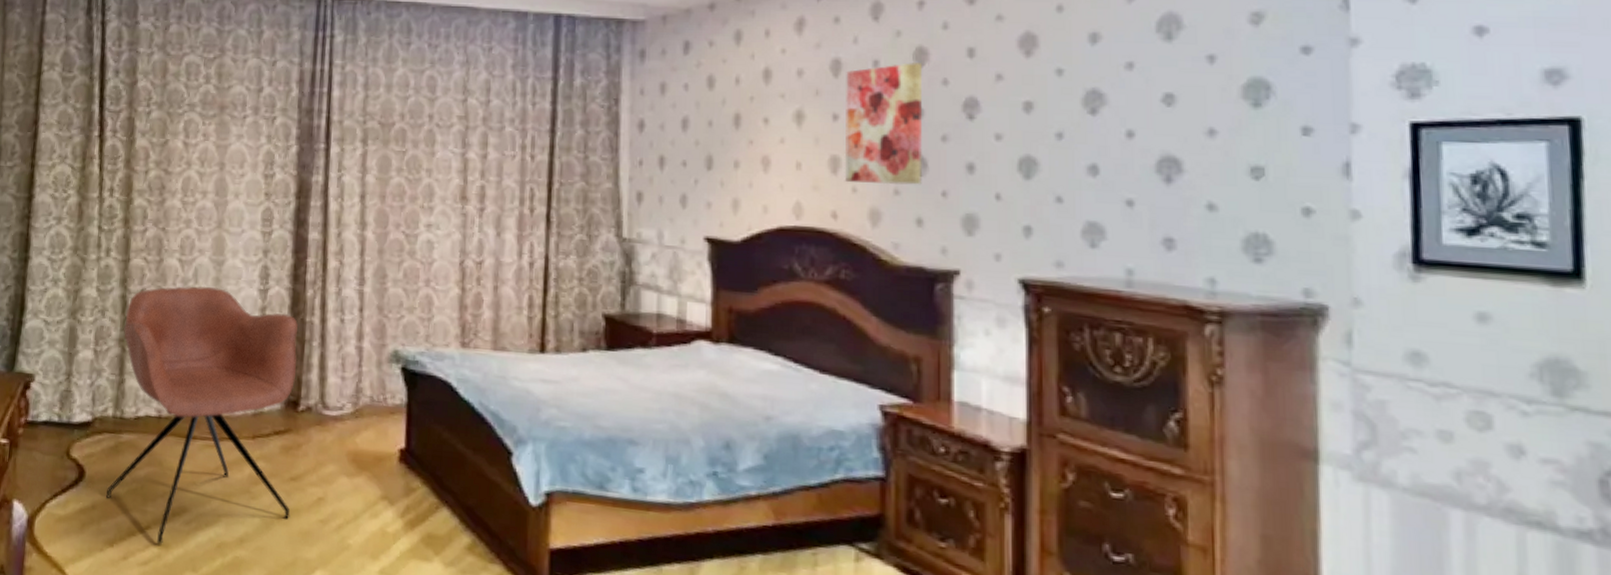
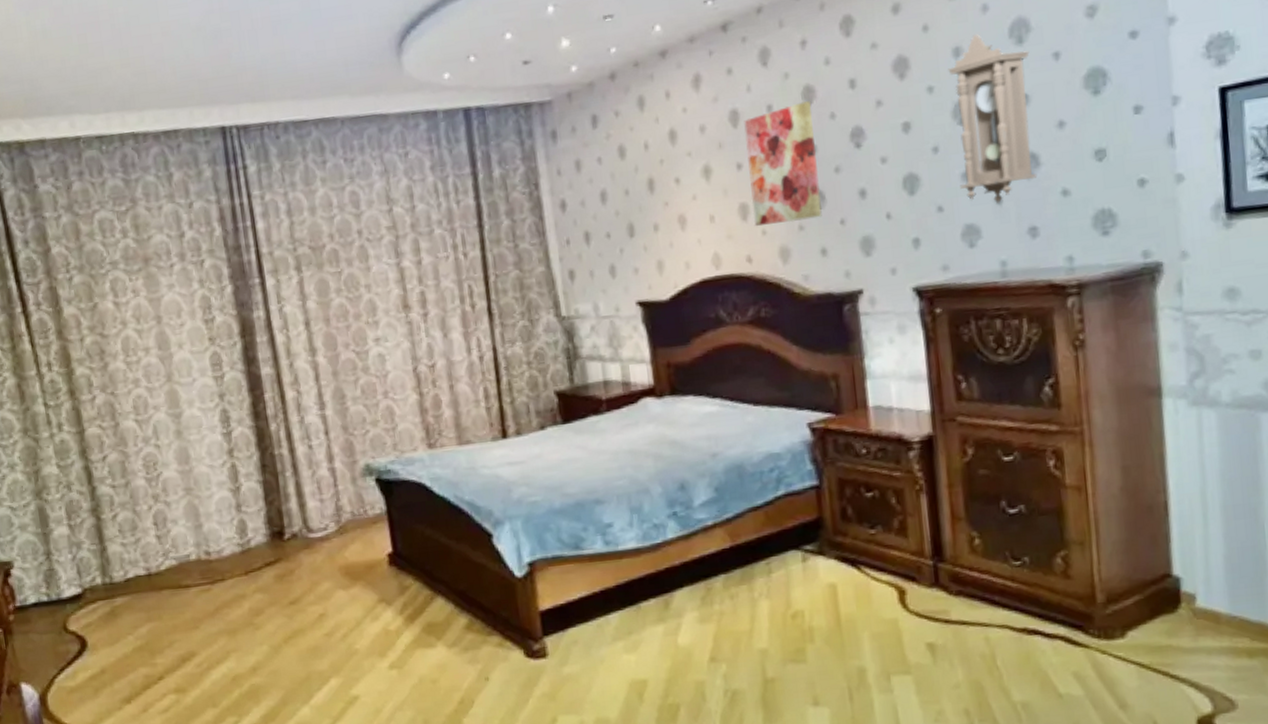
armchair: present [105,286,298,544] -> none [92,439,296,690]
pendulum clock: none [1082,23,1179,205] -> present [948,34,1038,203]

